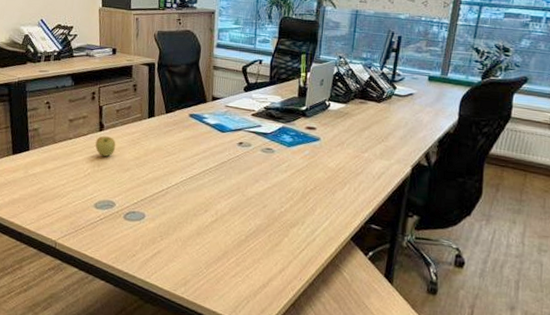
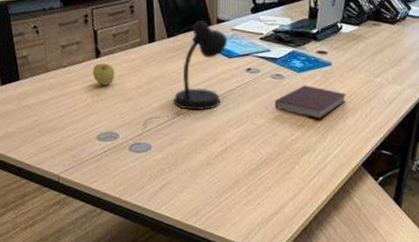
desk lamp: none [138,98,221,196] -> present [142,20,227,127]
notebook: none [264,159,335,192] -> present [274,85,347,119]

